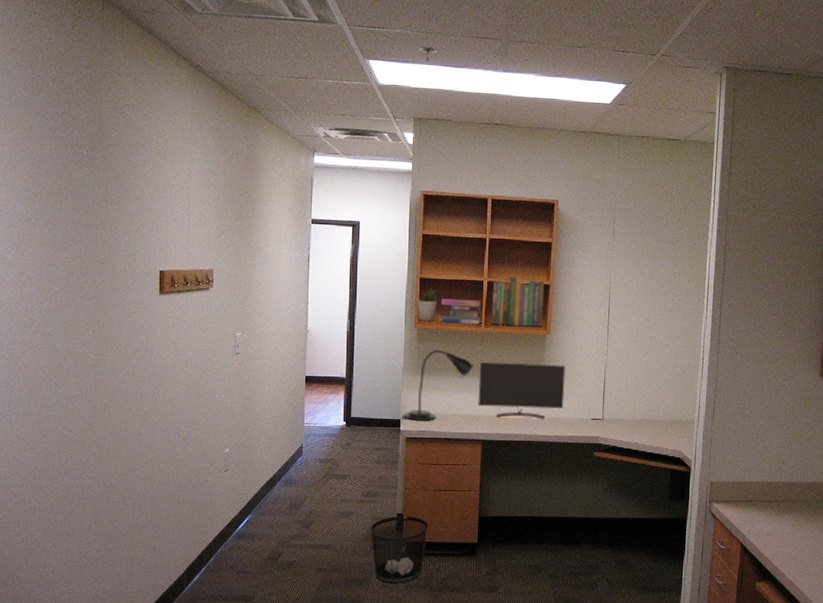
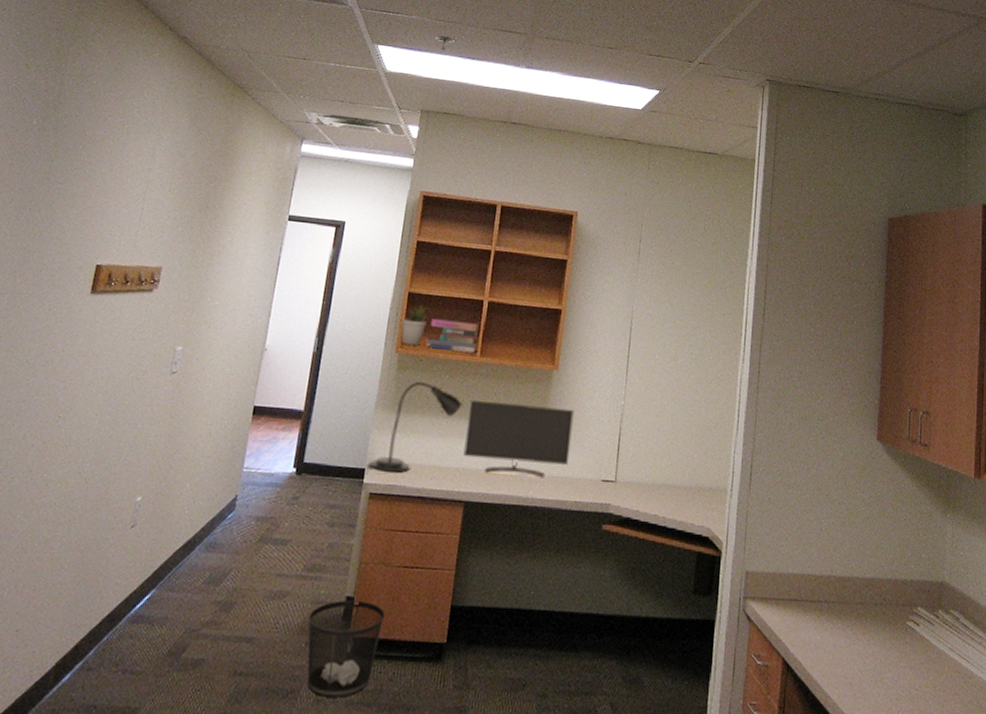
books: present [491,276,544,328] -> none [488,296,555,361]

